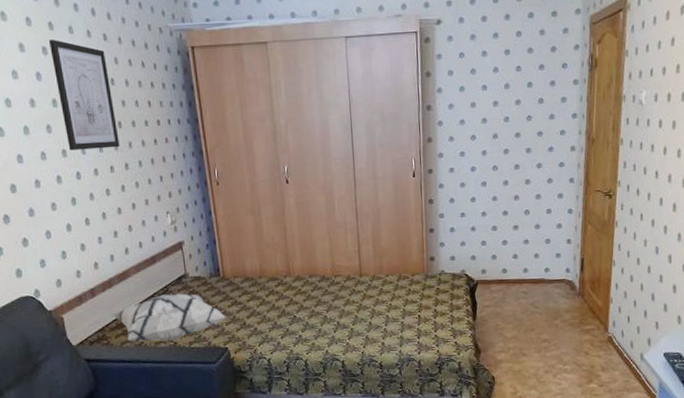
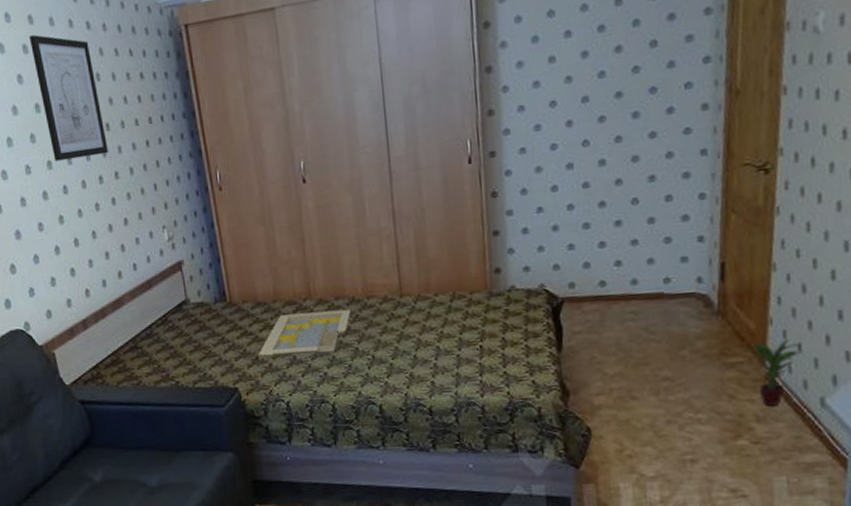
decorative pillow: present [113,293,226,342] -> none [107,323,235,381]
serving tray: none [246,285,321,322] -> present [258,309,351,357]
potted plant: none [594,313,630,360] -> present [742,340,801,406]

